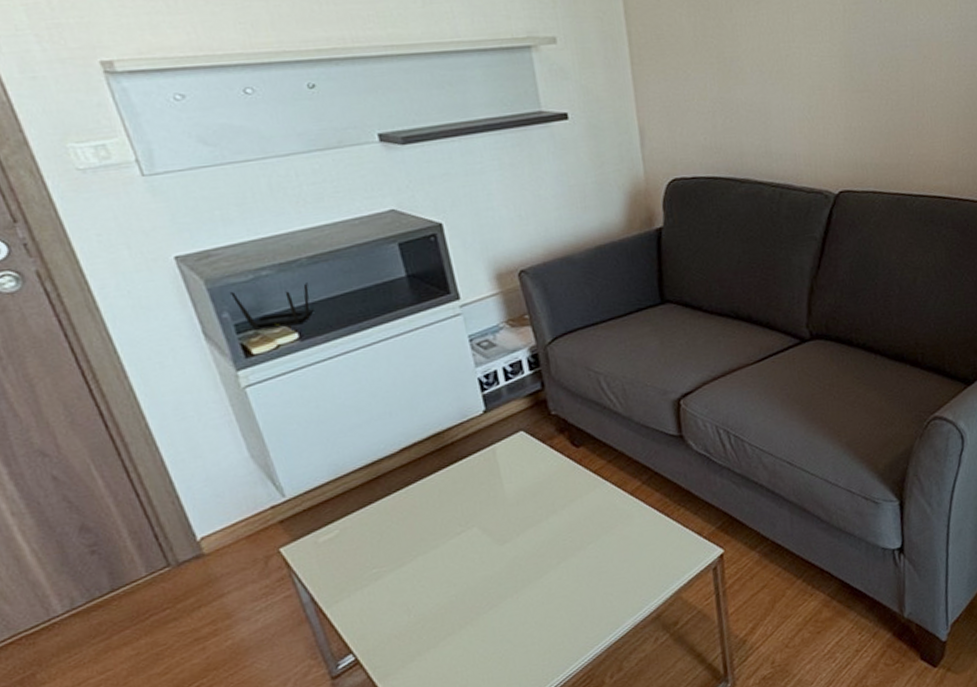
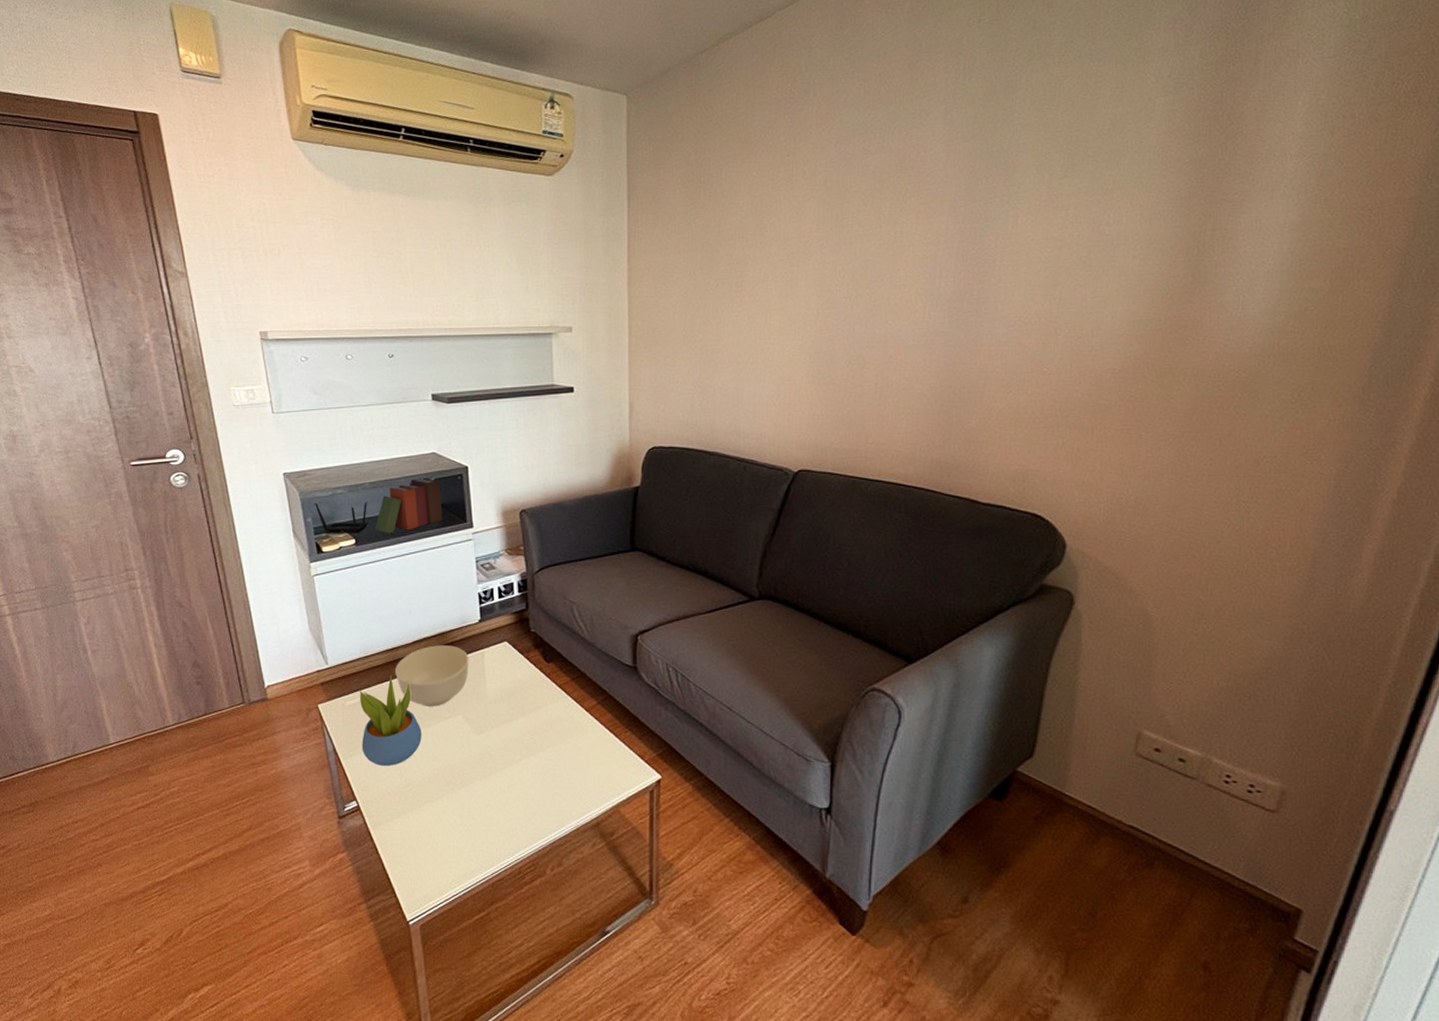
books: none [324,243,418,320] -> present [375,478,443,533]
succulent plant: none [335,495,429,607] -> present [359,675,422,766]
bowl: none [380,446,479,525] -> present [395,645,469,707]

